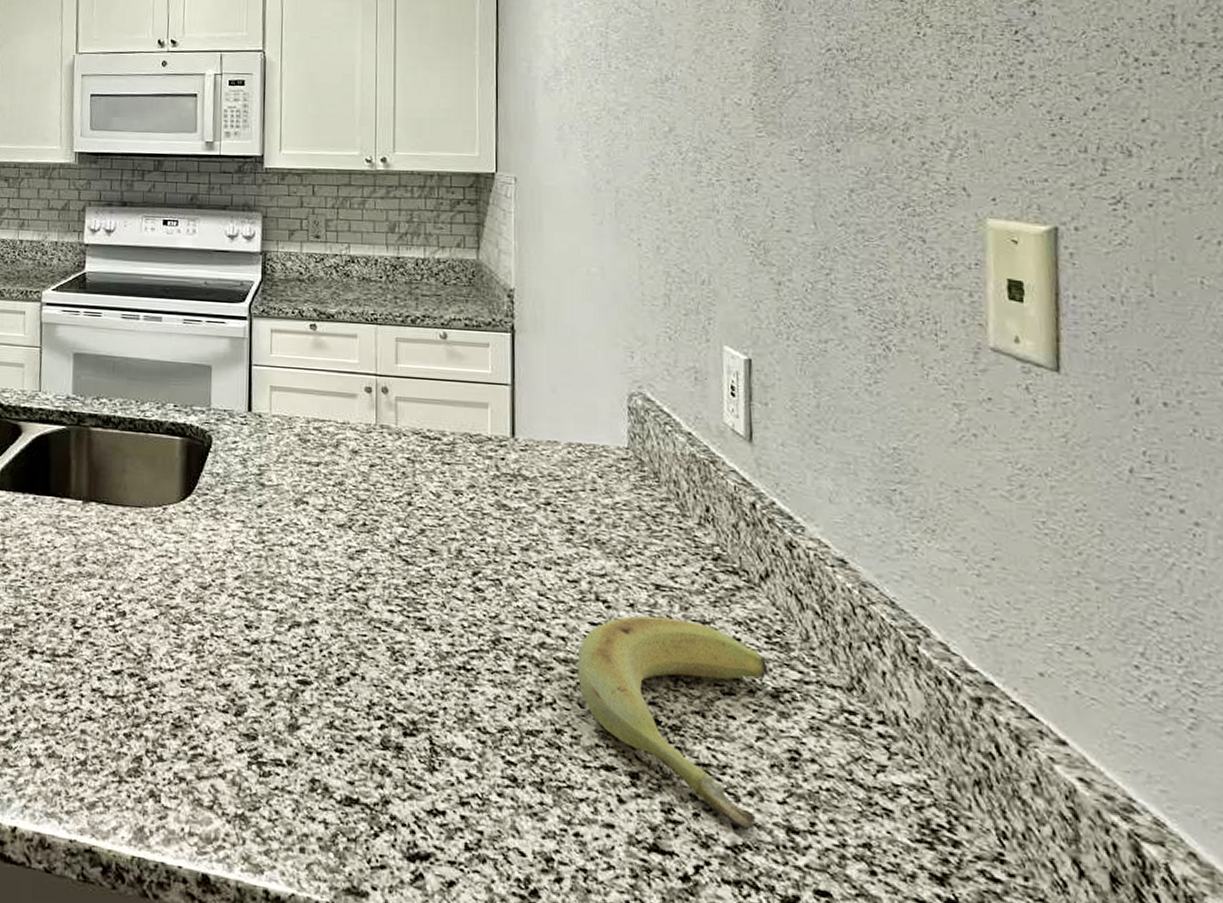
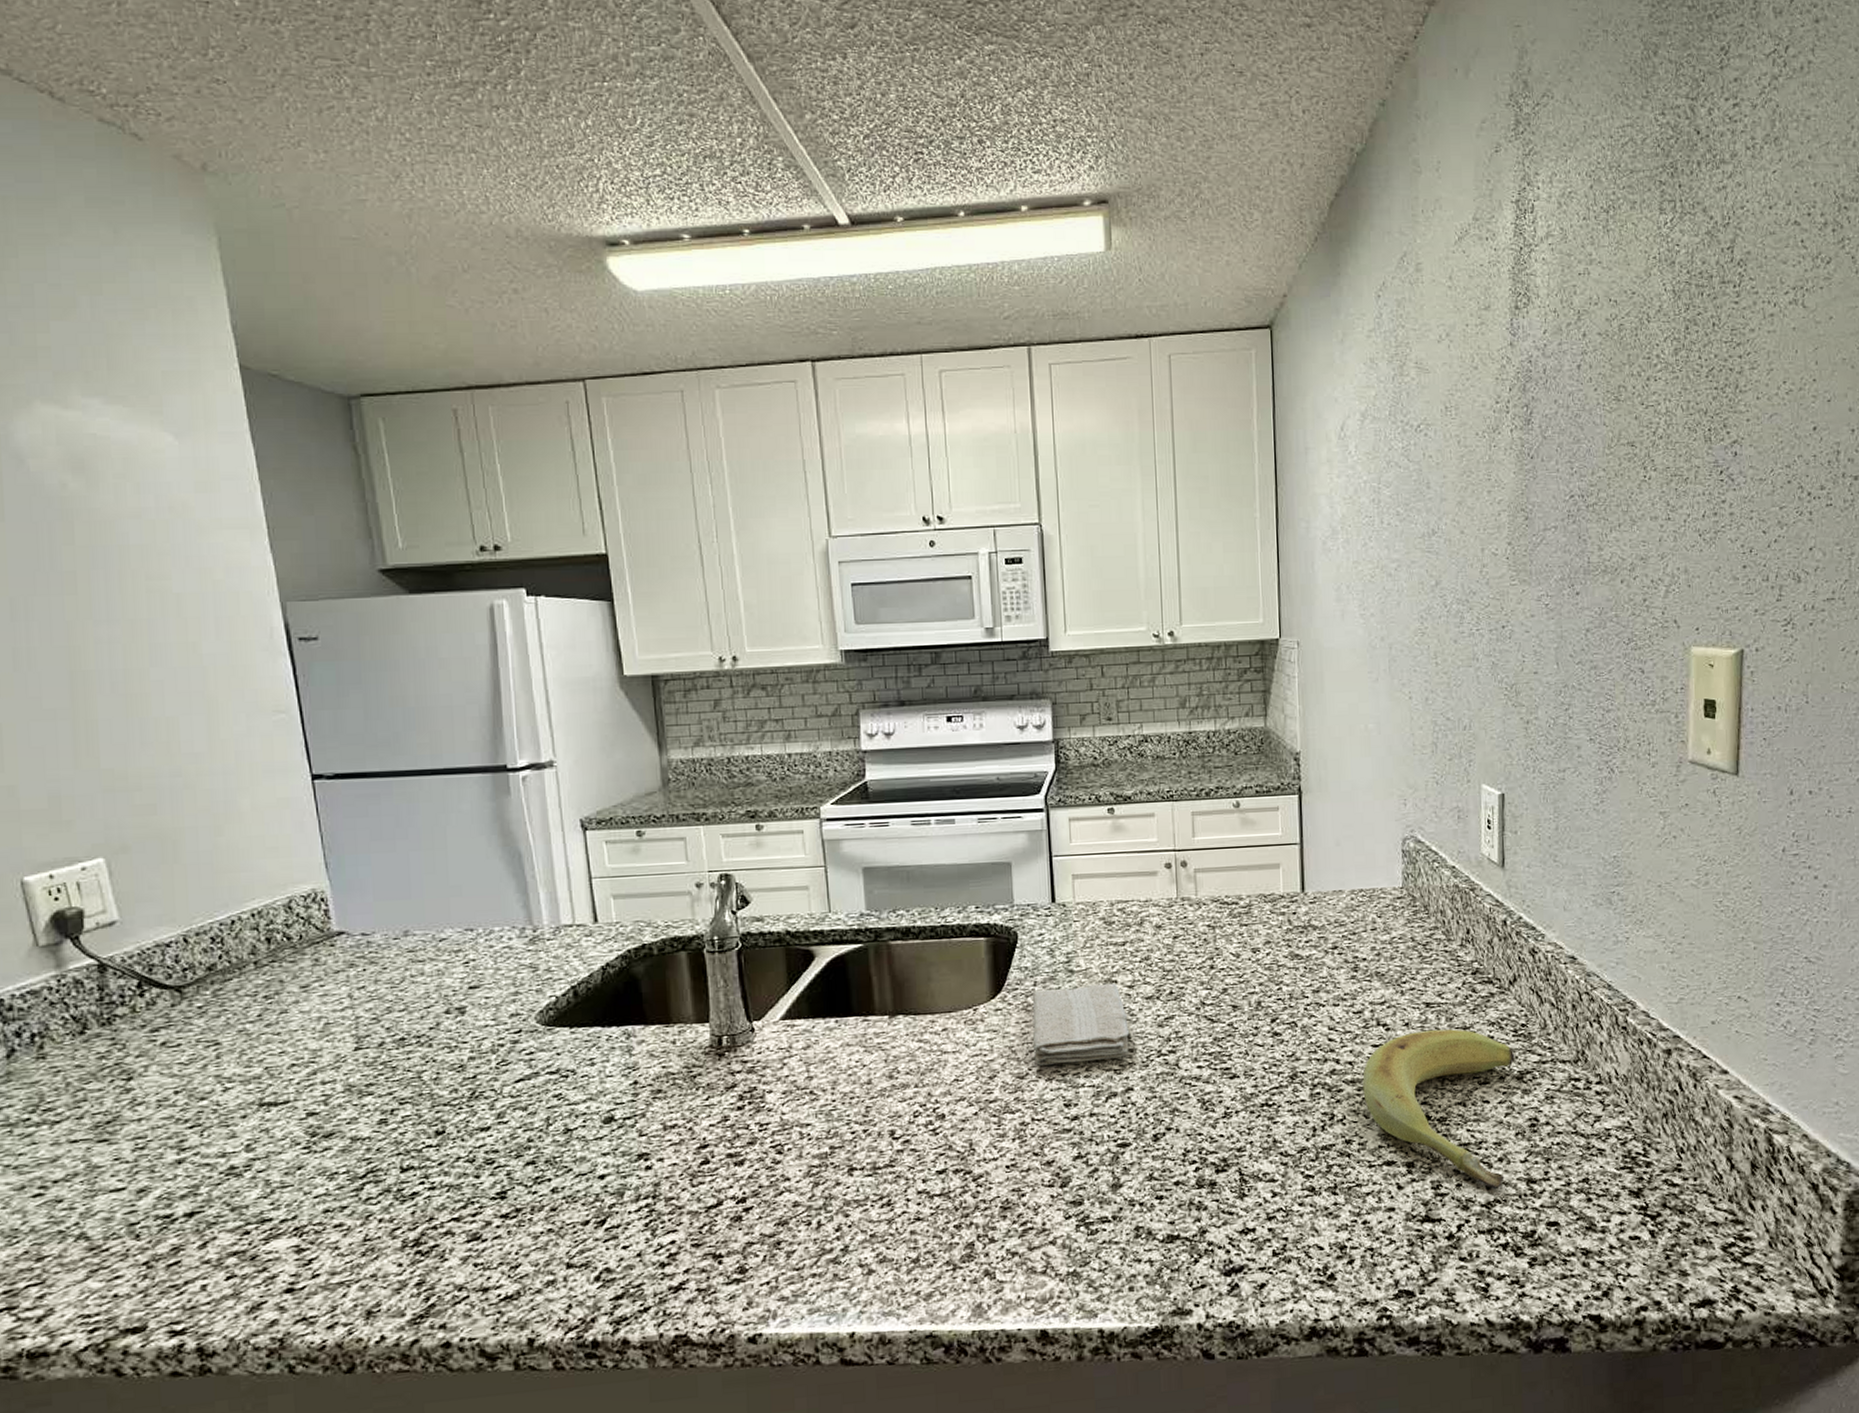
washcloth: none [218,499,319,585] -> present [1032,983,1130,1066]

